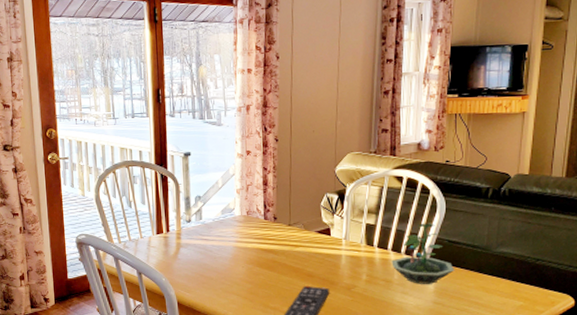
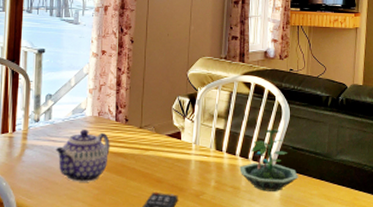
teapot: none [208,228,260,277] -> present [55,130,110,182]

